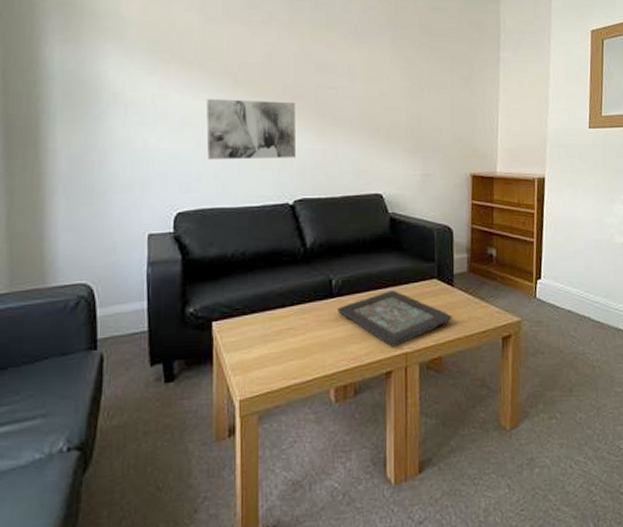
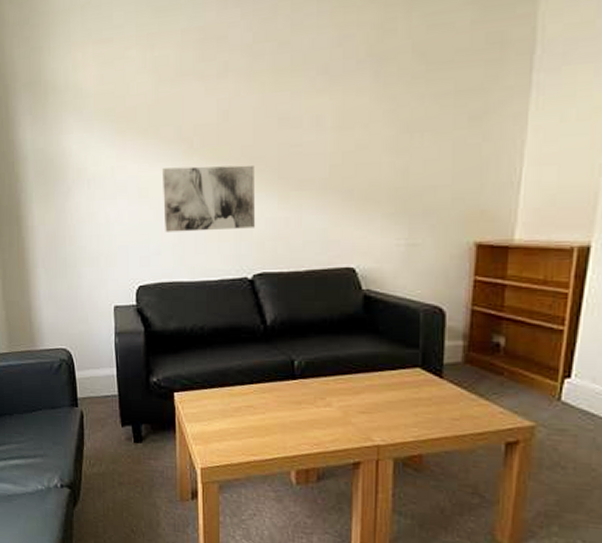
decorative tray: present [336,290,452,347] -> none [298,377,439,438]

